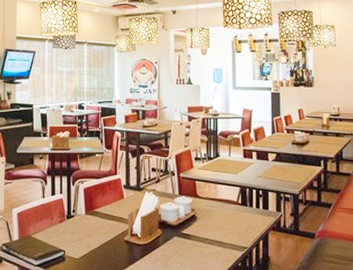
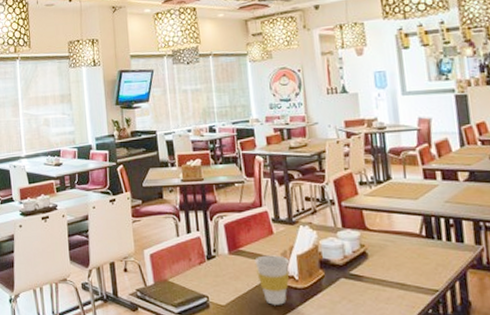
cup: none [106,216,135,259] -> present [254,255,290,305]

